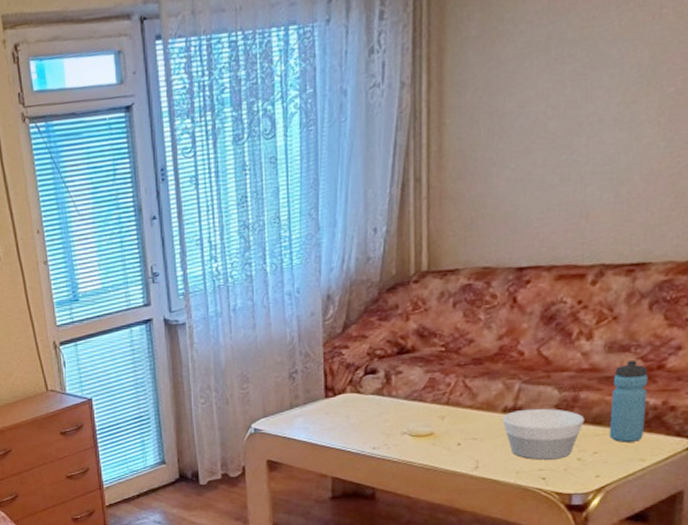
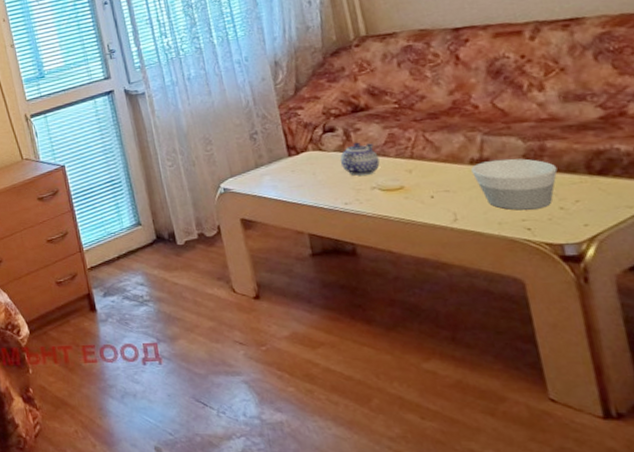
teapot: none [377,385,415,420] -> present [340,142,380,176]
water bottle: present [609,361,648,442] -> none [575,109,624,190]

